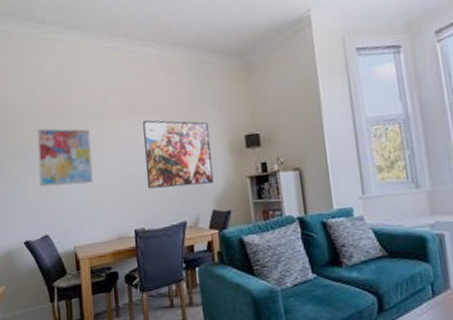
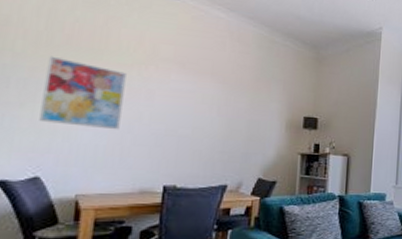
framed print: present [143,120,215,189] -> none [188,79,270,153]

